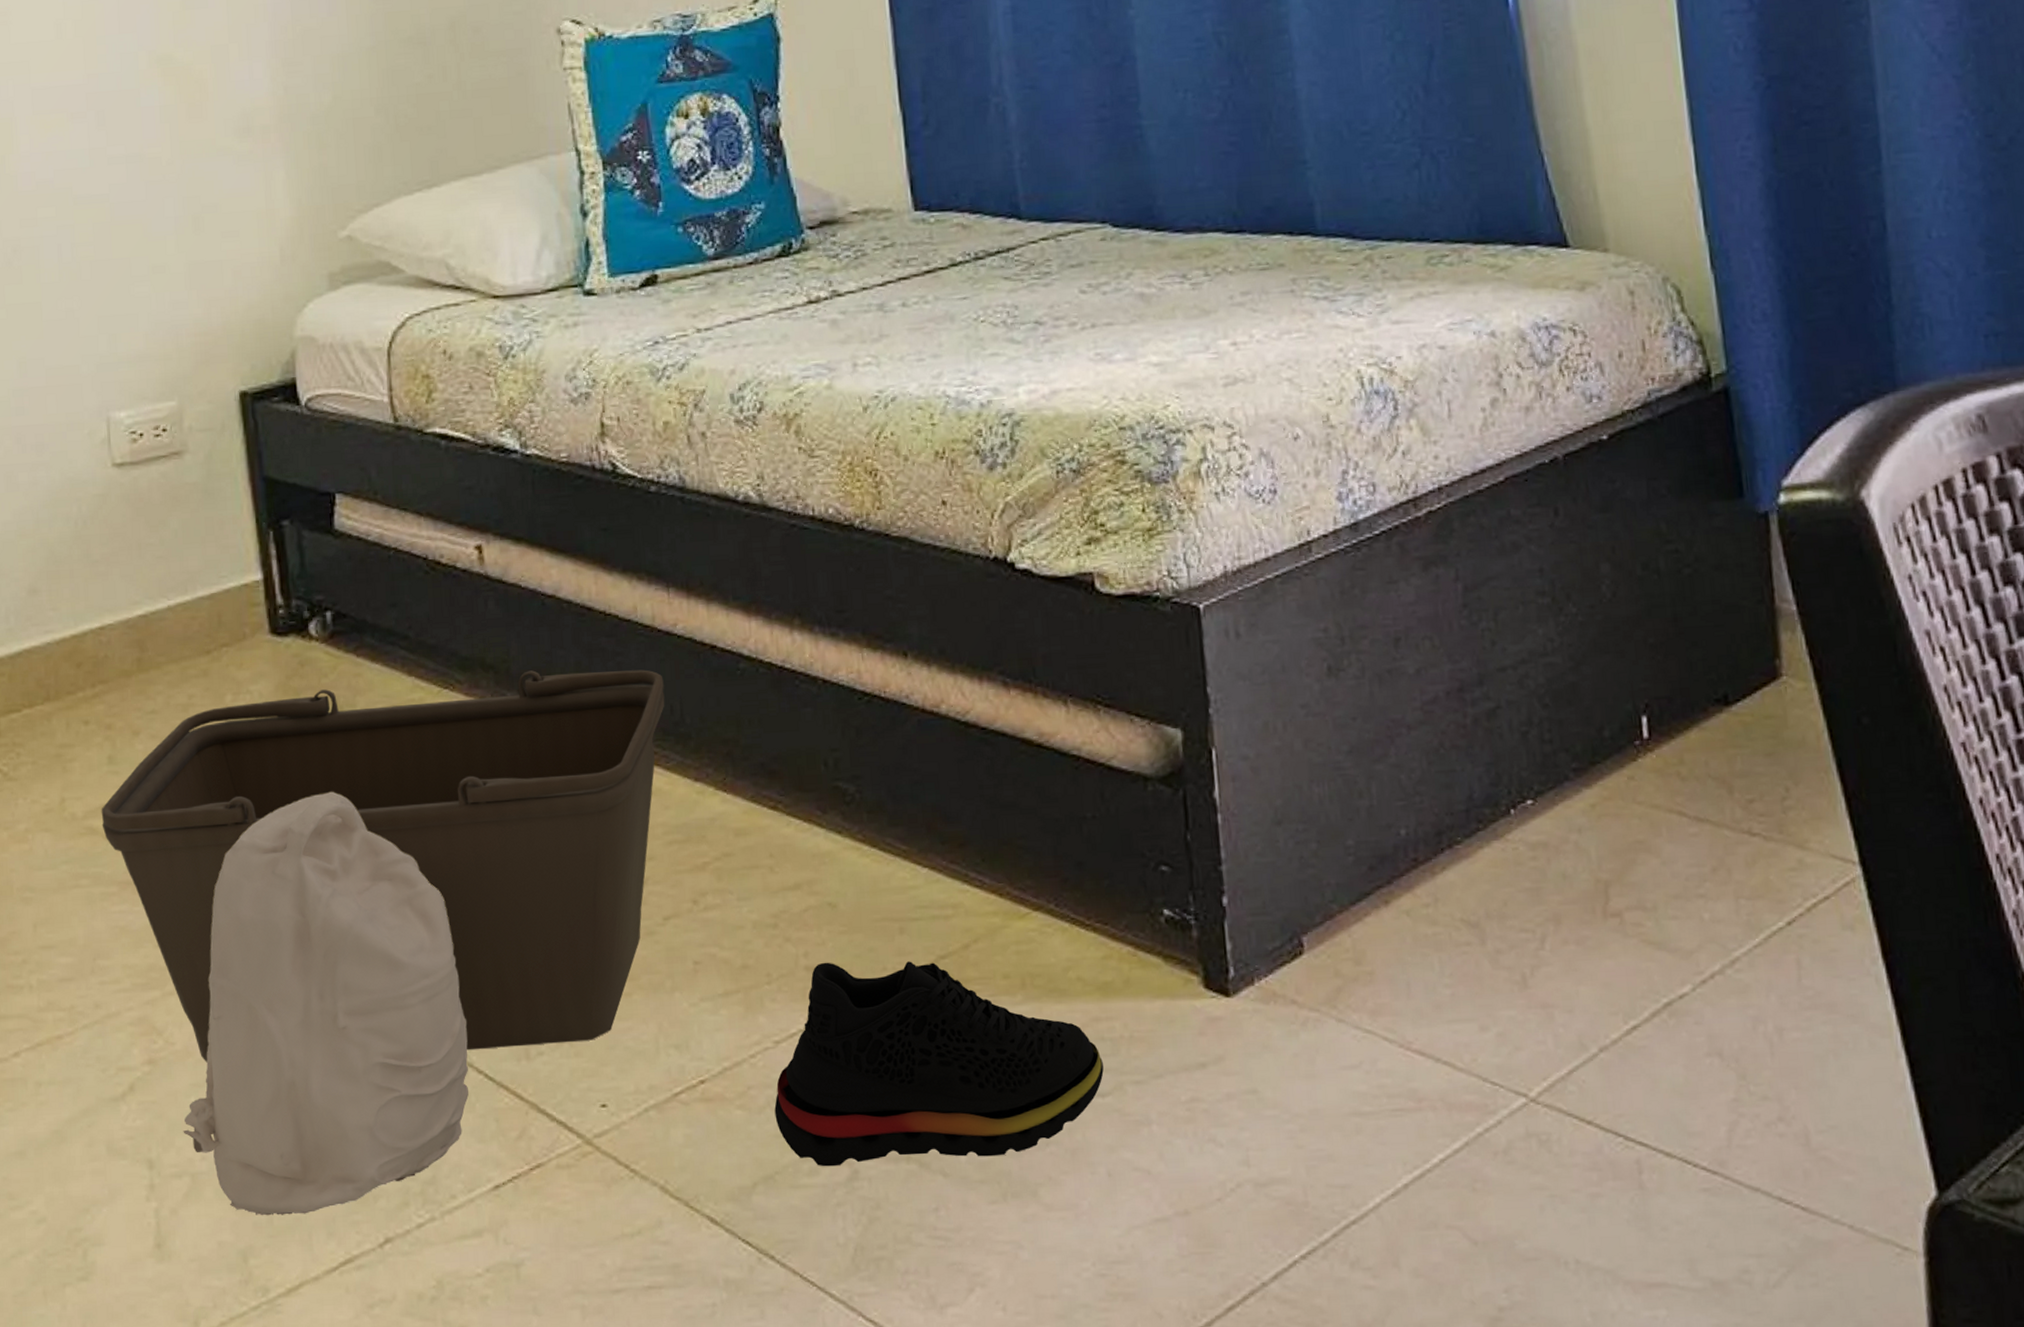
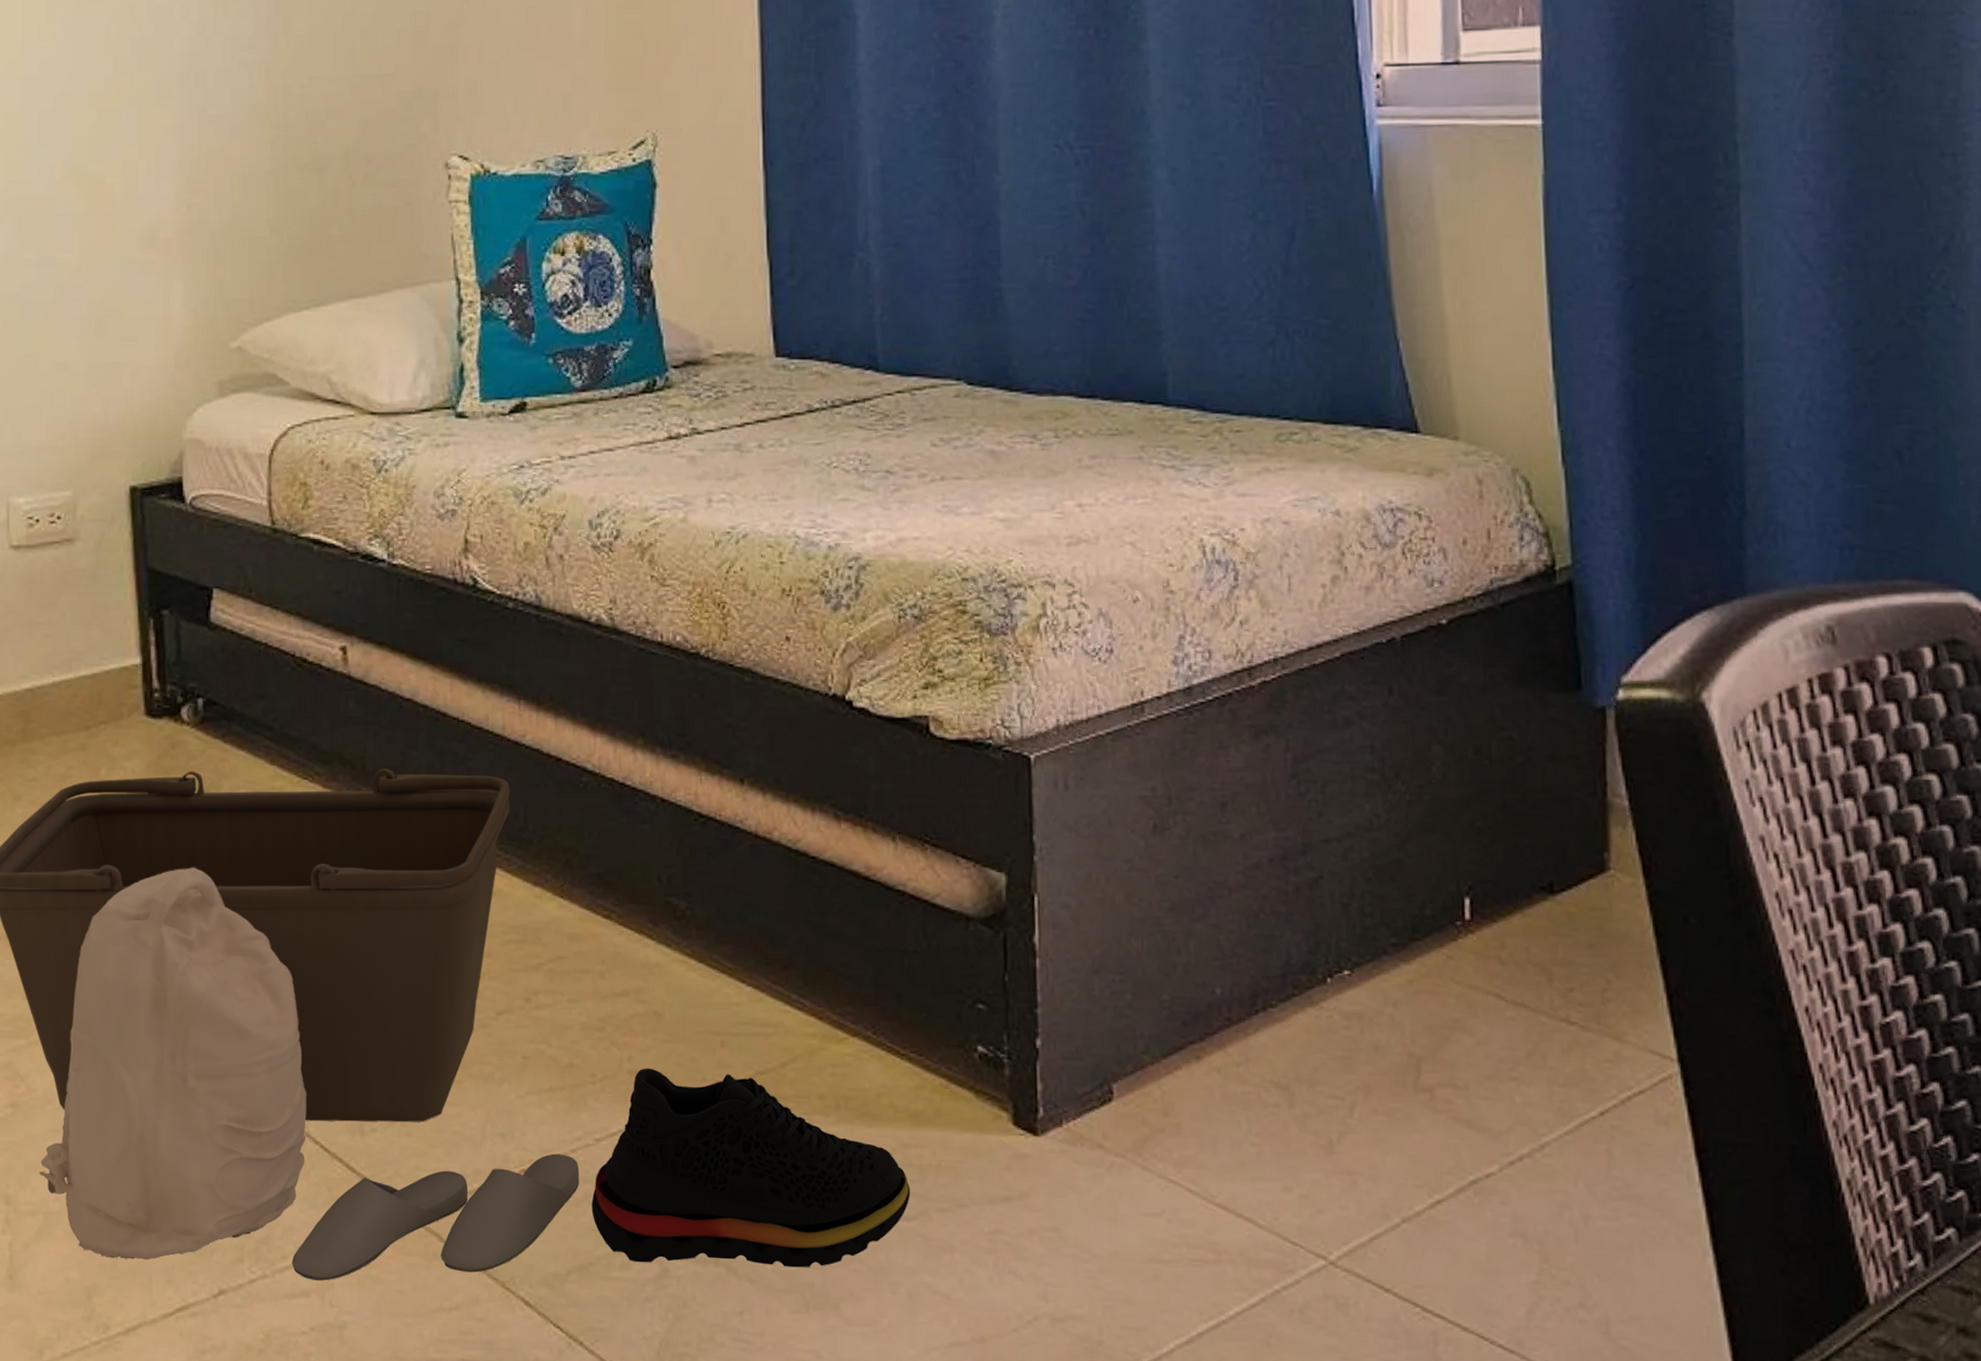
slippers: none [461,1060,761,1218] -> present [291,1153,580,1281]

